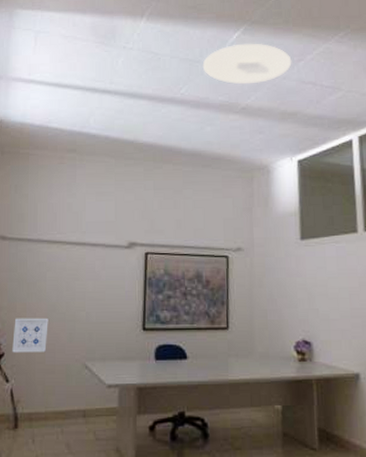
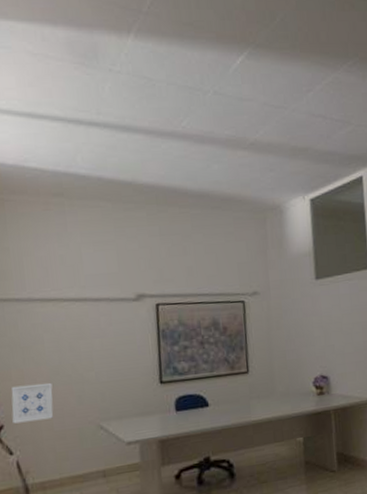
ceiling light: present [202,43,292,85] -> none [204,70,301,117]

